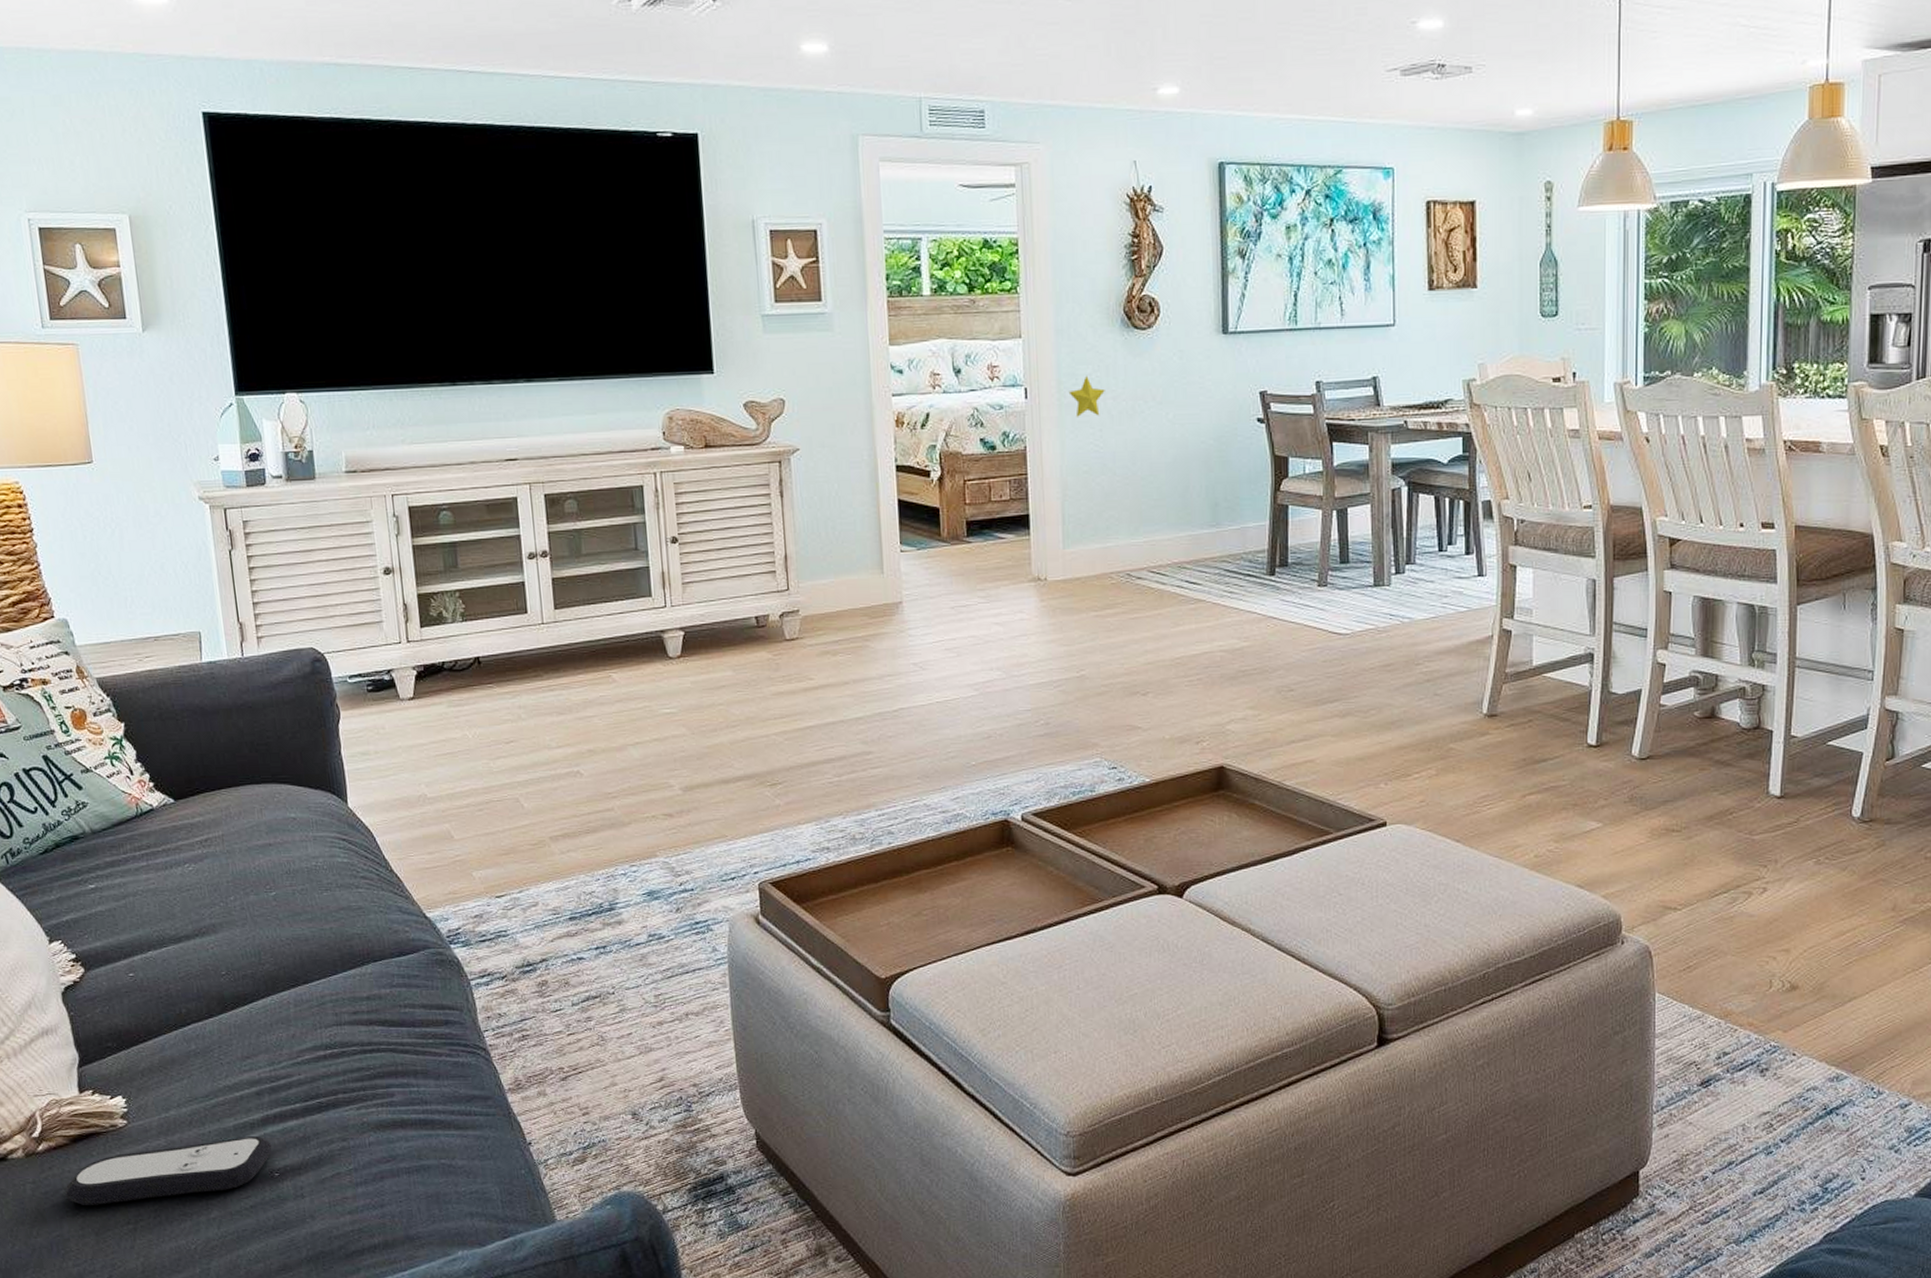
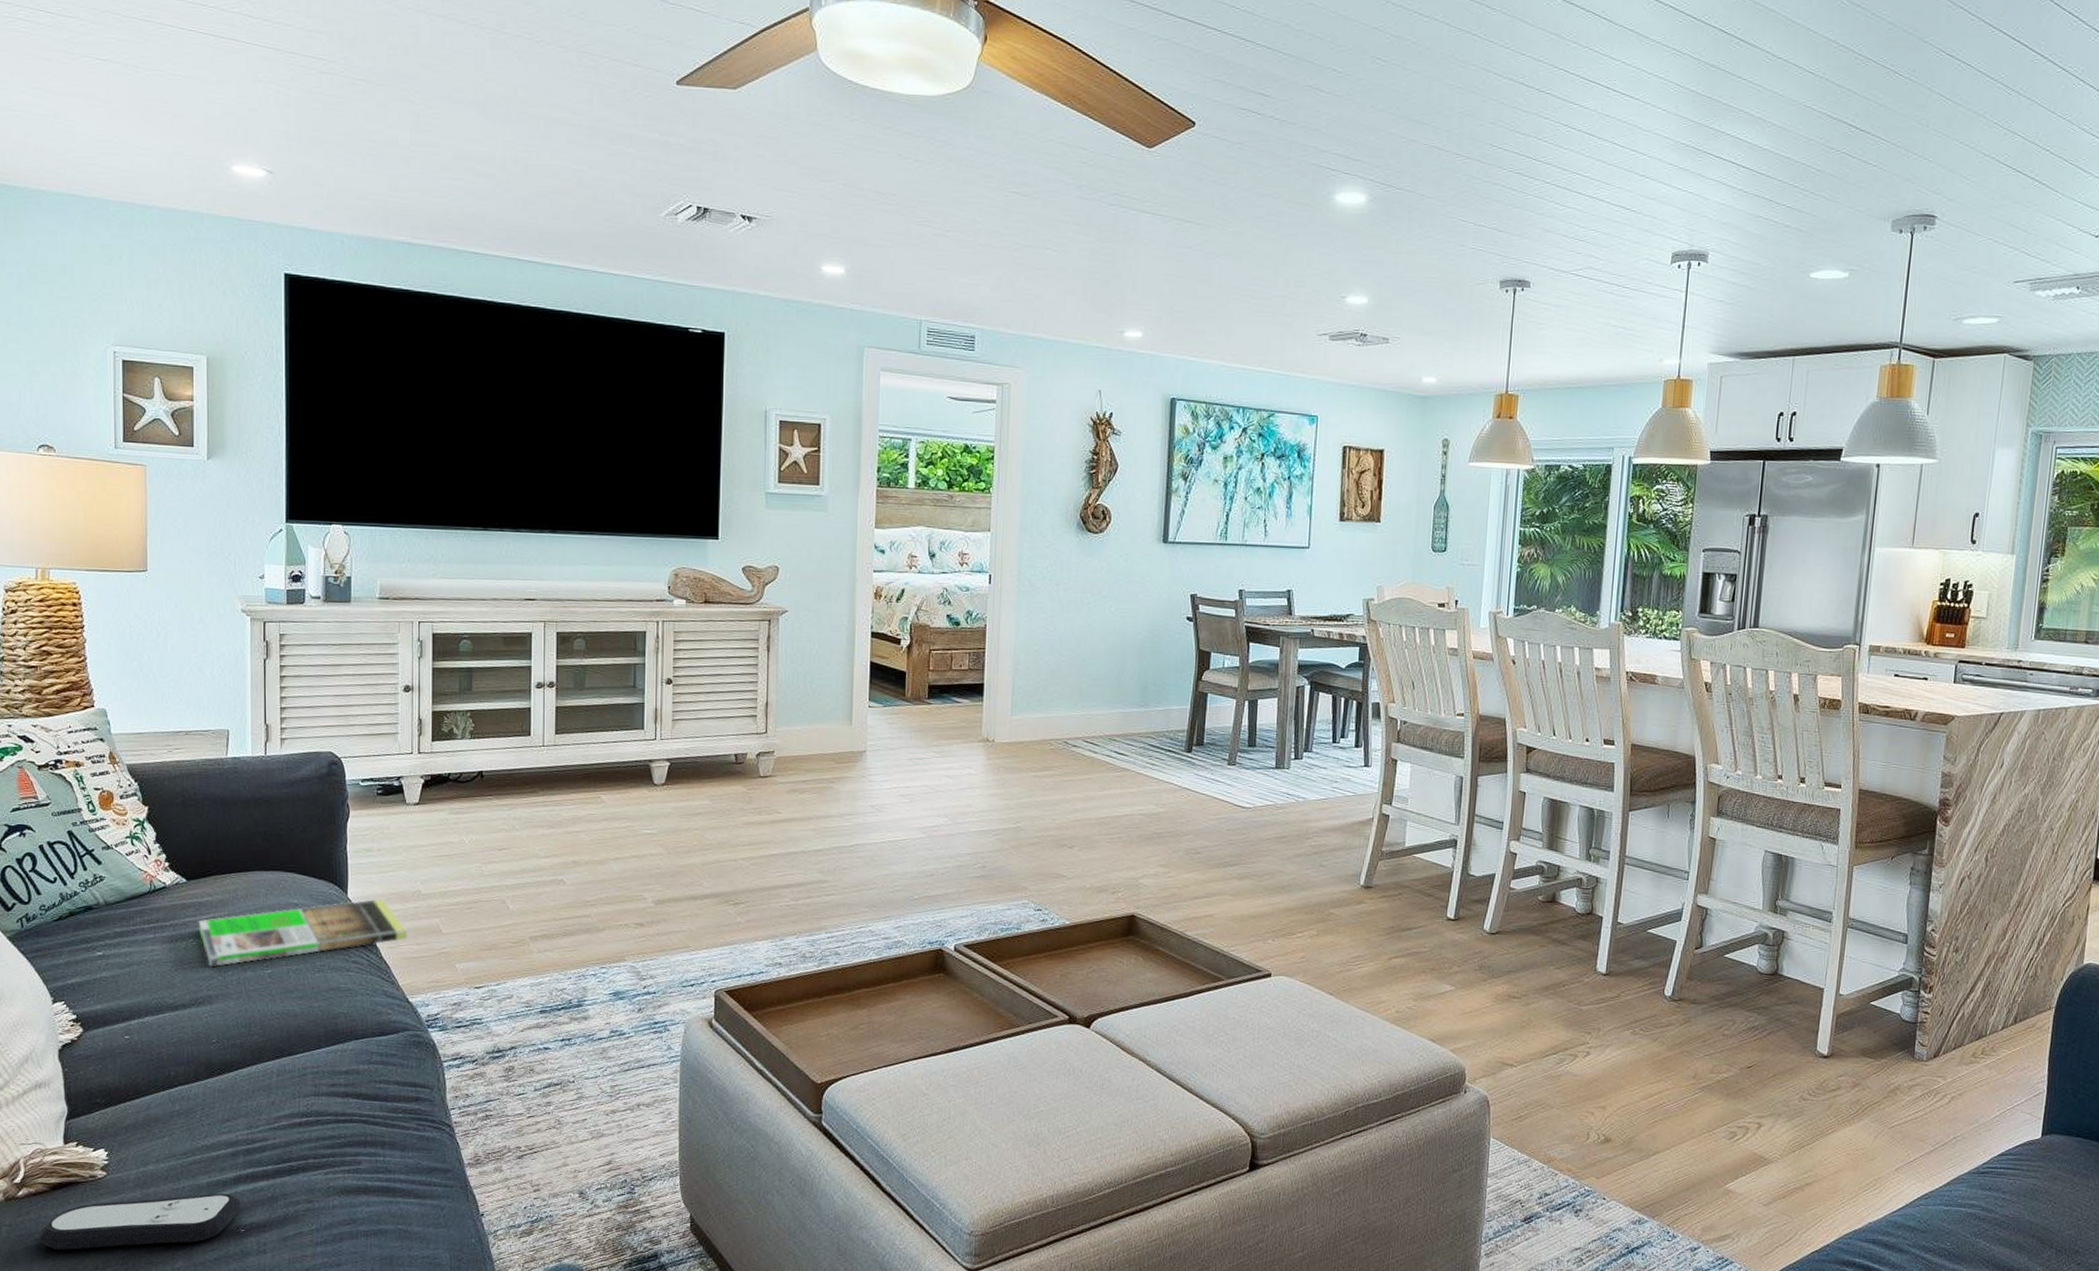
magazine: none [191,806,417,893] -> present [198,898,407,967]
decorative star: present [1068,375,1105,417] -> none [1027,568,1059,604]

